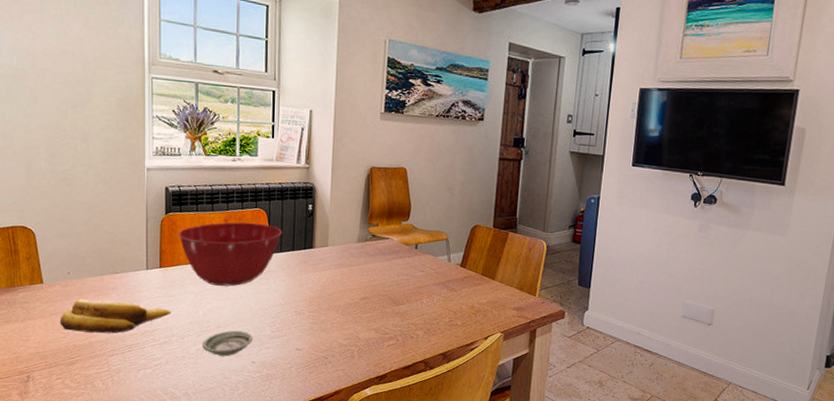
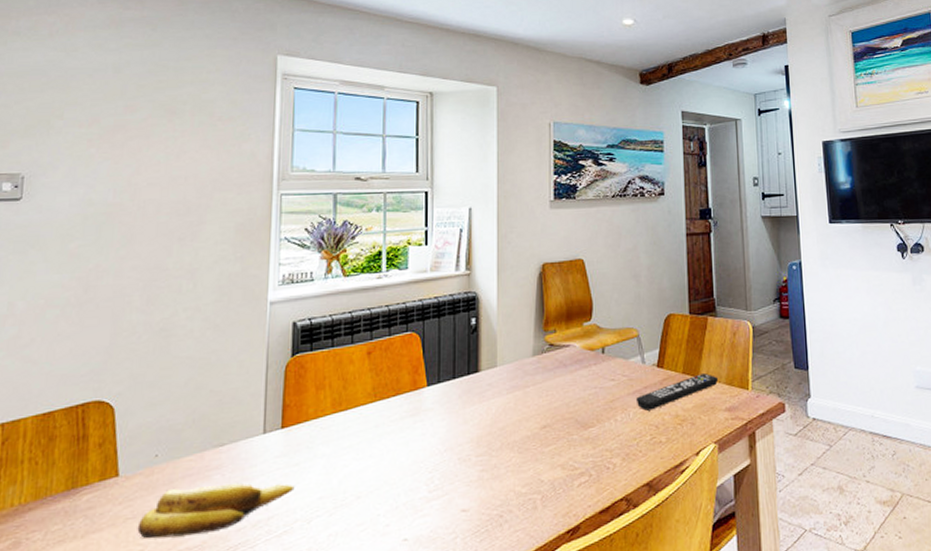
mixing bowl: present [178,222,282,286] -> none [307,350,439,441]
saucer: present [203,330,252,356] -> none [336,497,403,539]
remote control: none [440,277,511,300] -> present [635,373,719,411]

